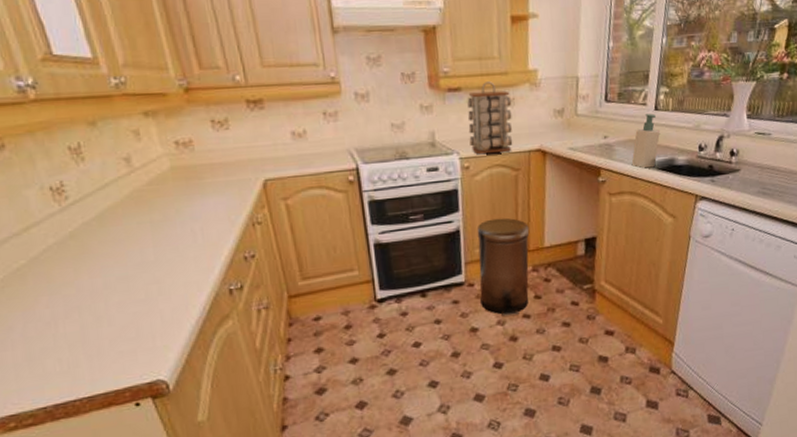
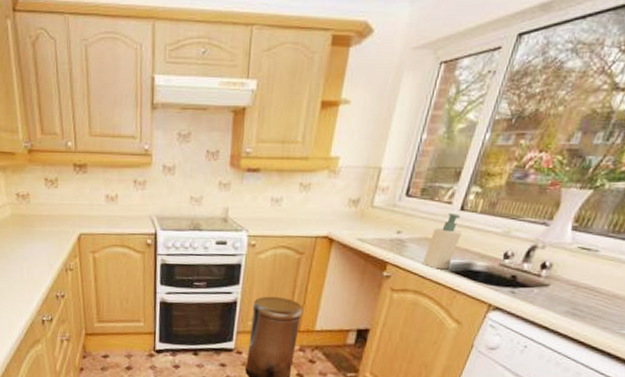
spice rack: present [467,81,513,155] -> none [259,165,308,236]

